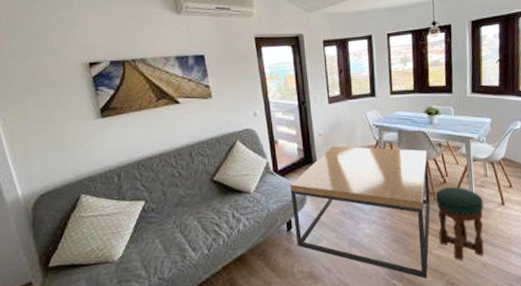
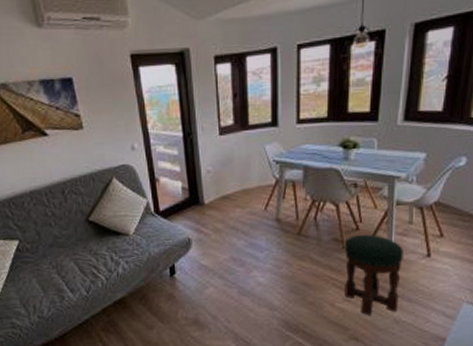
coffee table: present [290,146,430,279] -> none [173,185,338,332]

